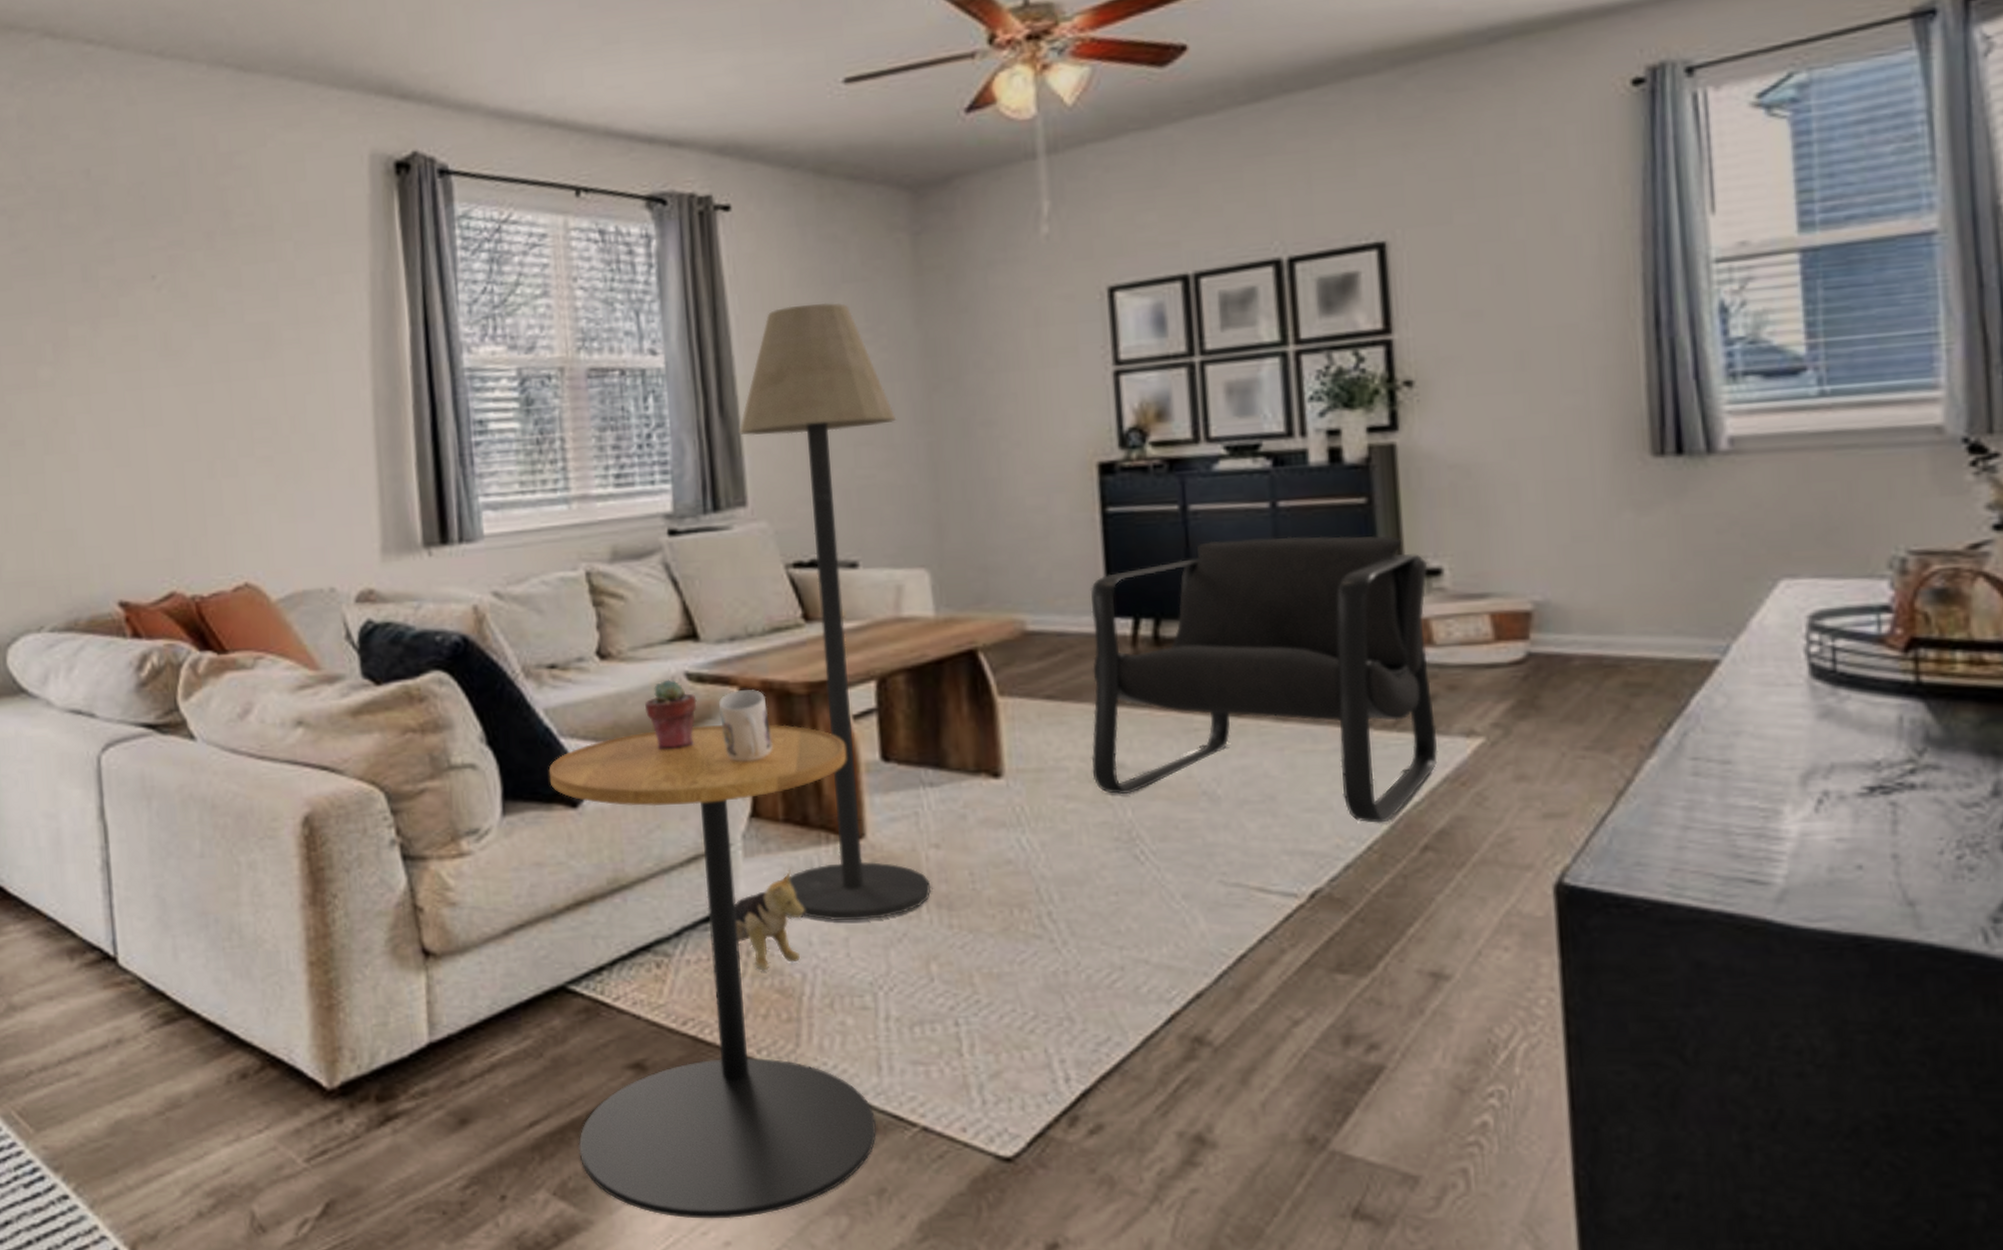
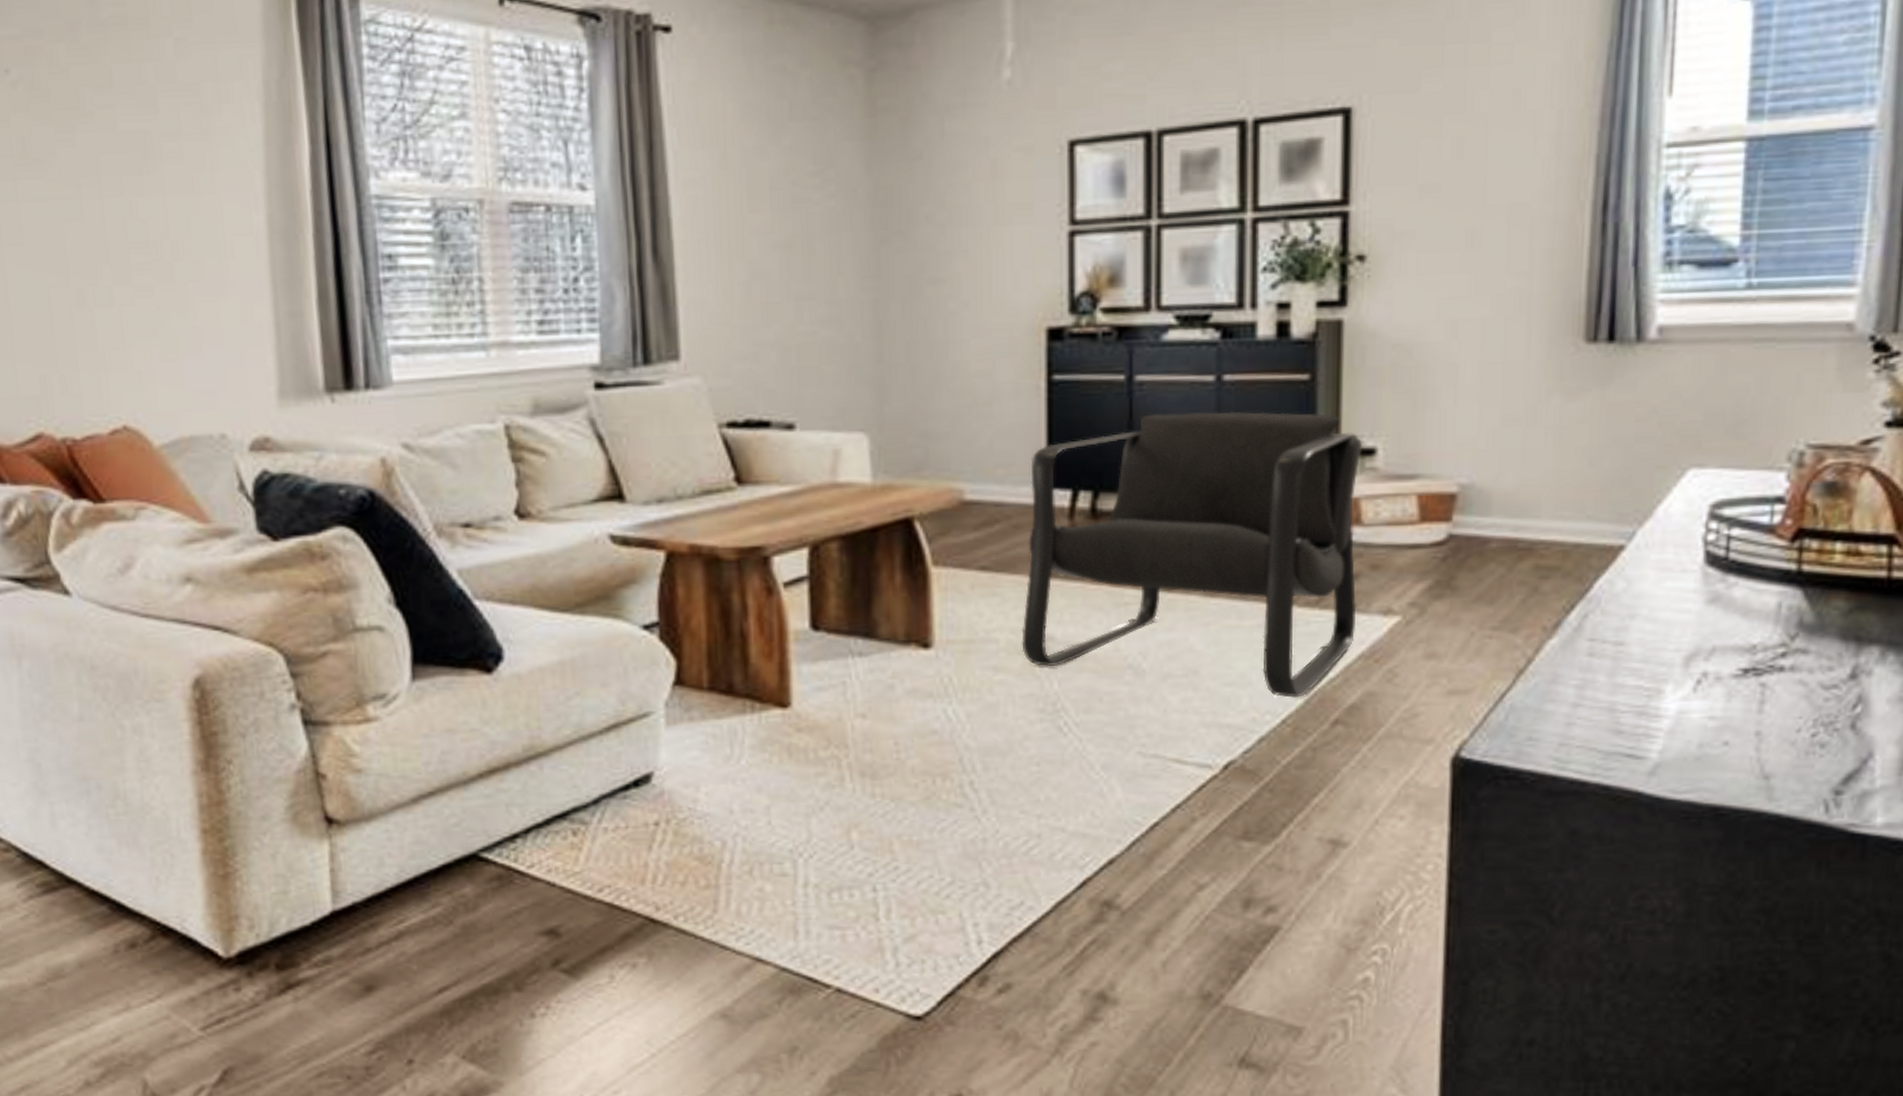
side table: present [548,724,876,1219] -> none [462,590,790,1079]
potted succulent: present [644,679,697,749] -> none [565,541,621,614]
mug: present [718,689,773,762] -> none [643,554,699,628]
plush toy: present [734,869,805,971] -> none [655,737,727,839]
floor lamp: present [739,302,930,921] -> none [673,141,855,790]

